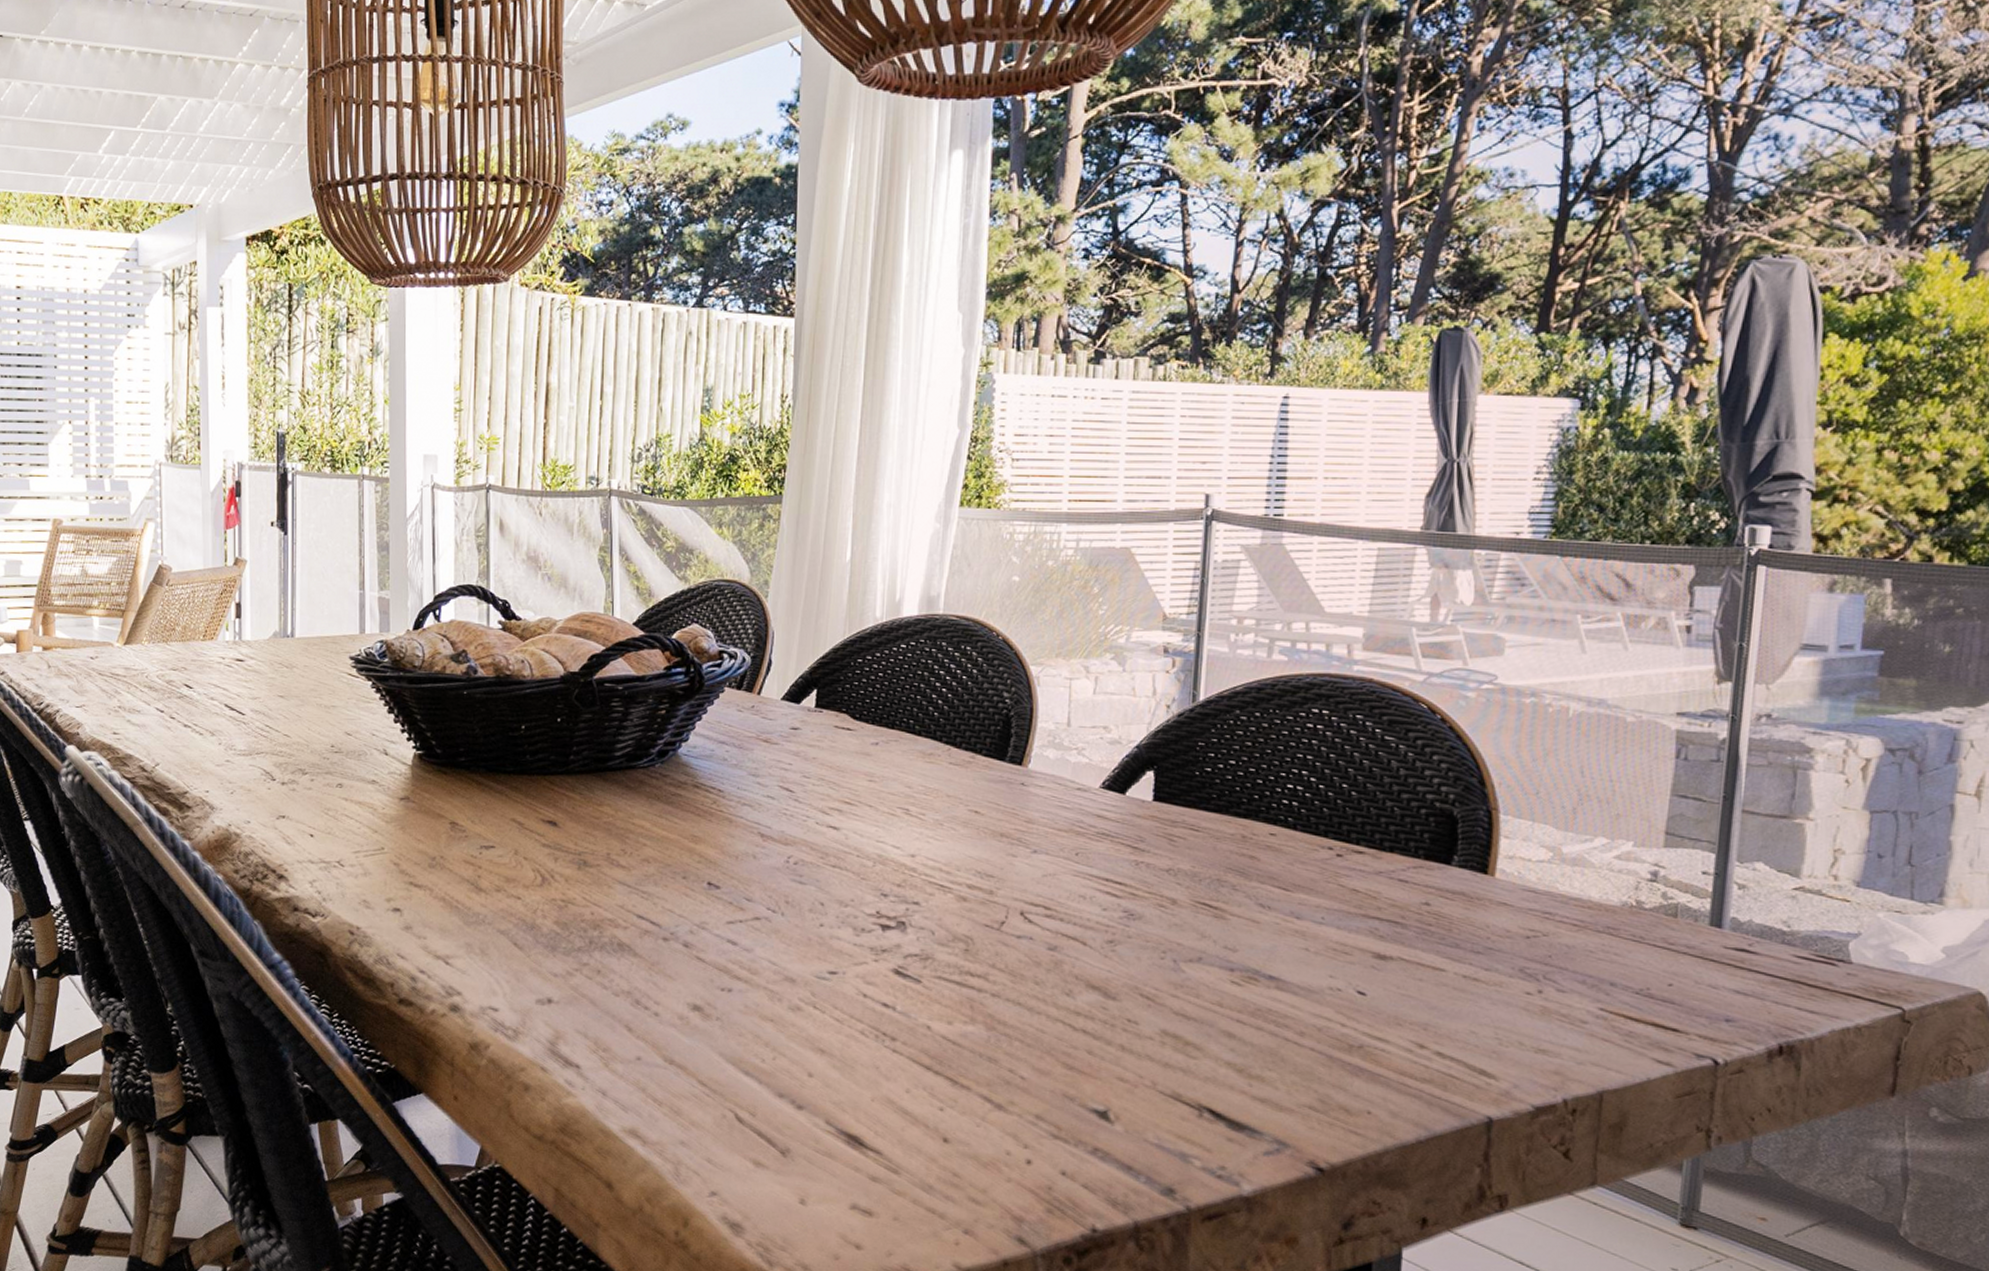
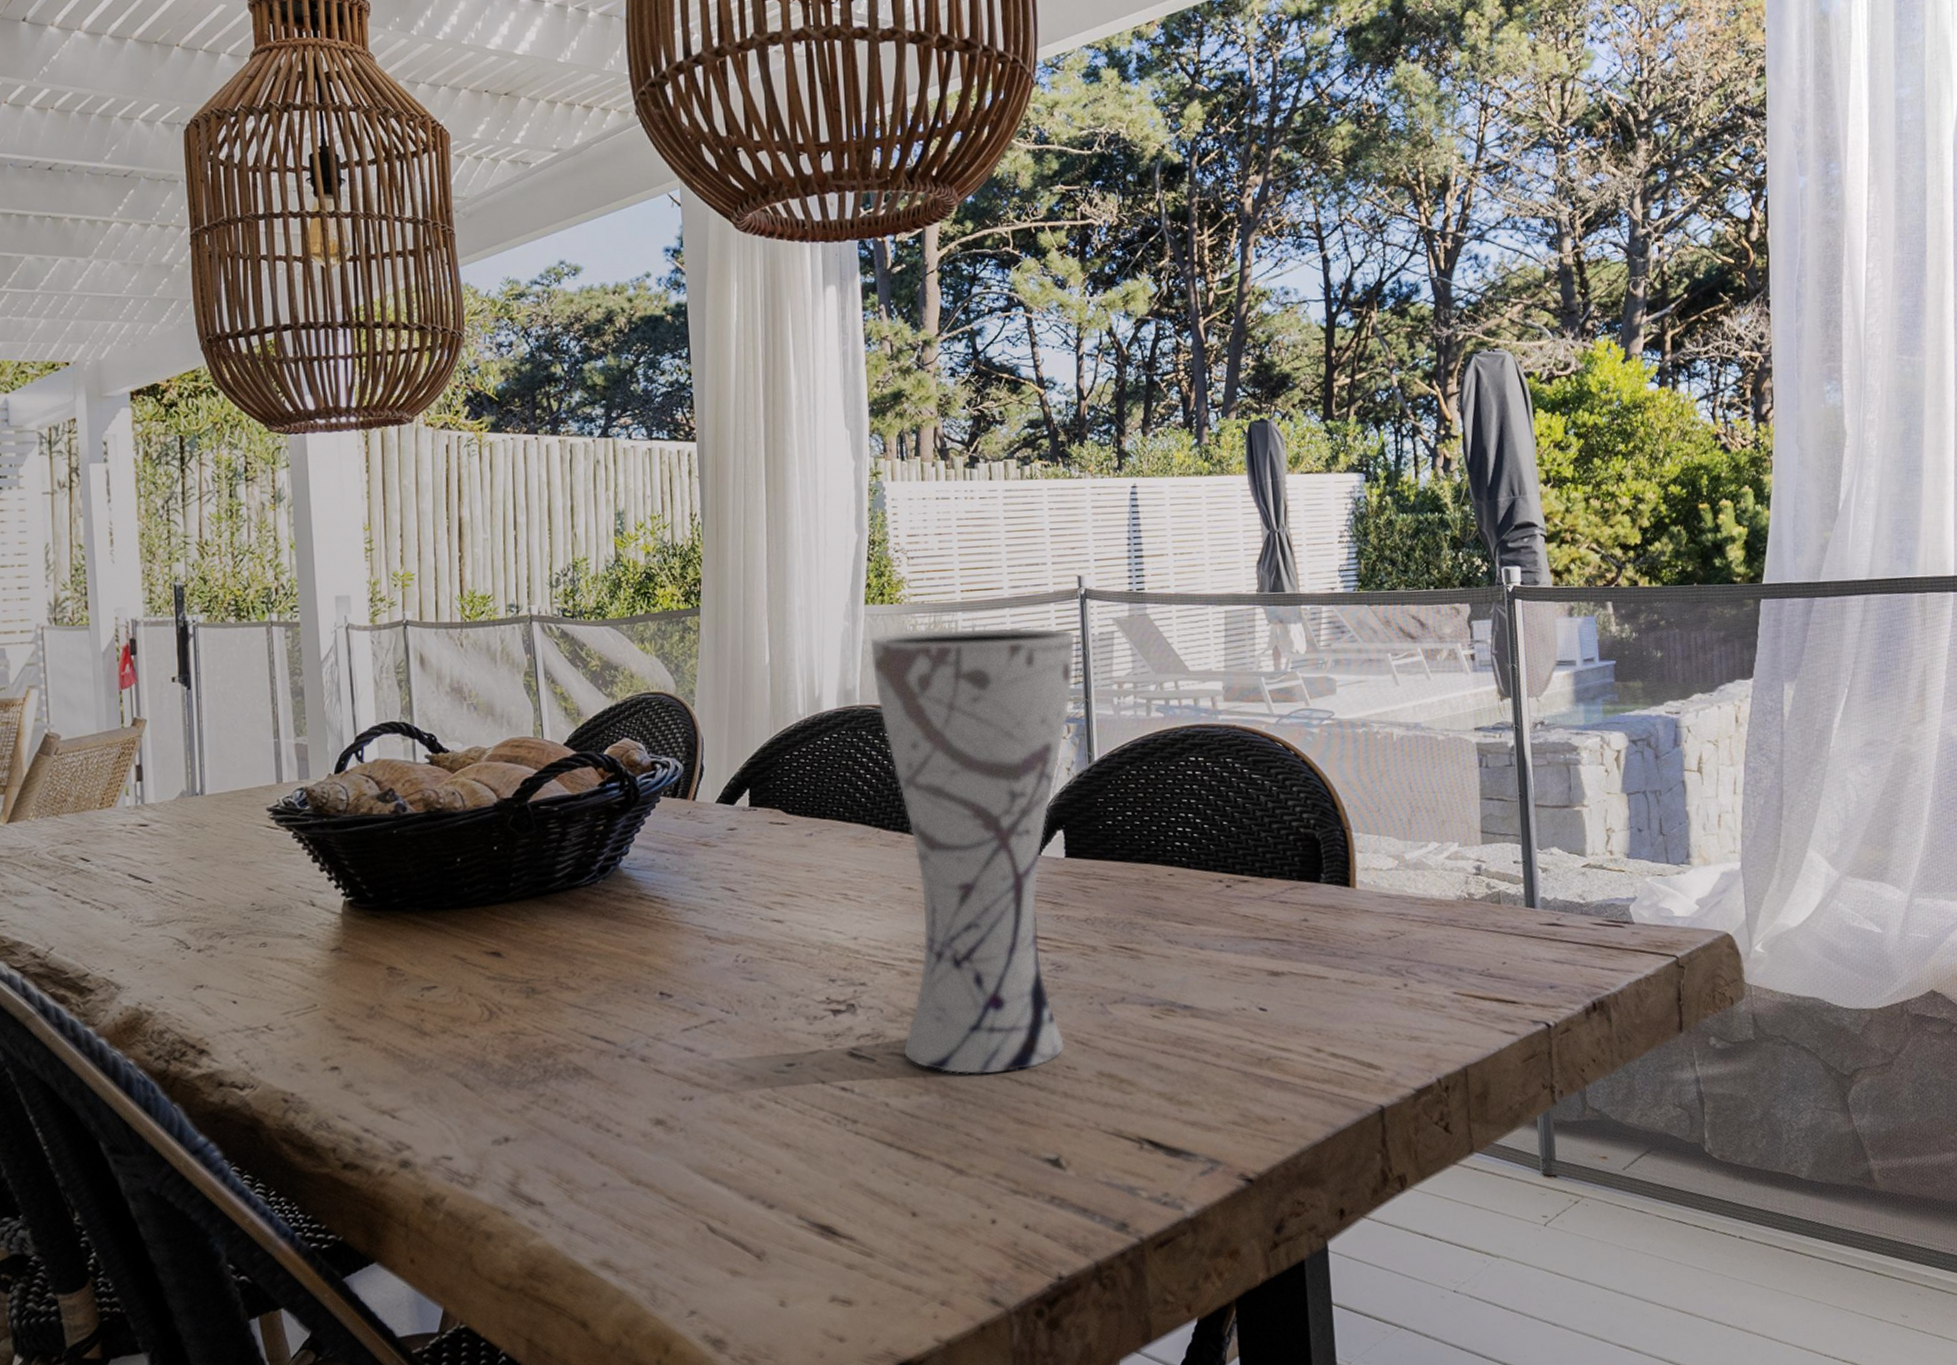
vase: none [951,540,1193,1016] -> present [871,628,1075,1075]

